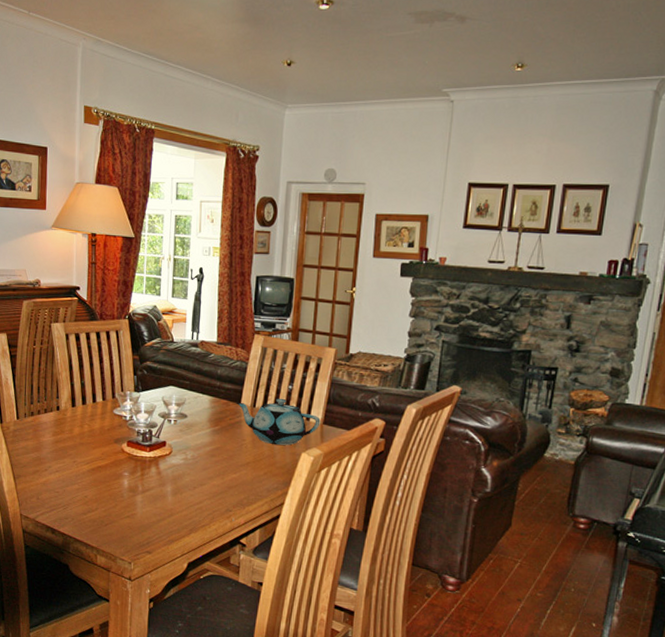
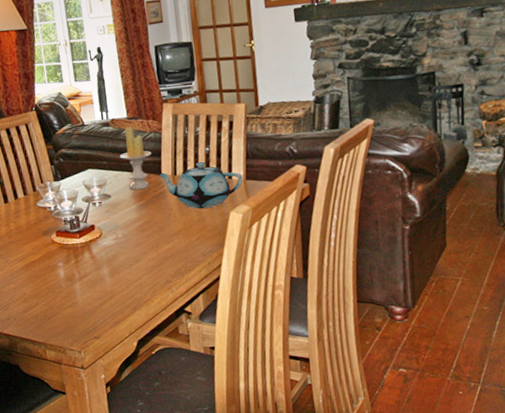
candle: none [203,351,235,415] -> present [120,127,152,190]

